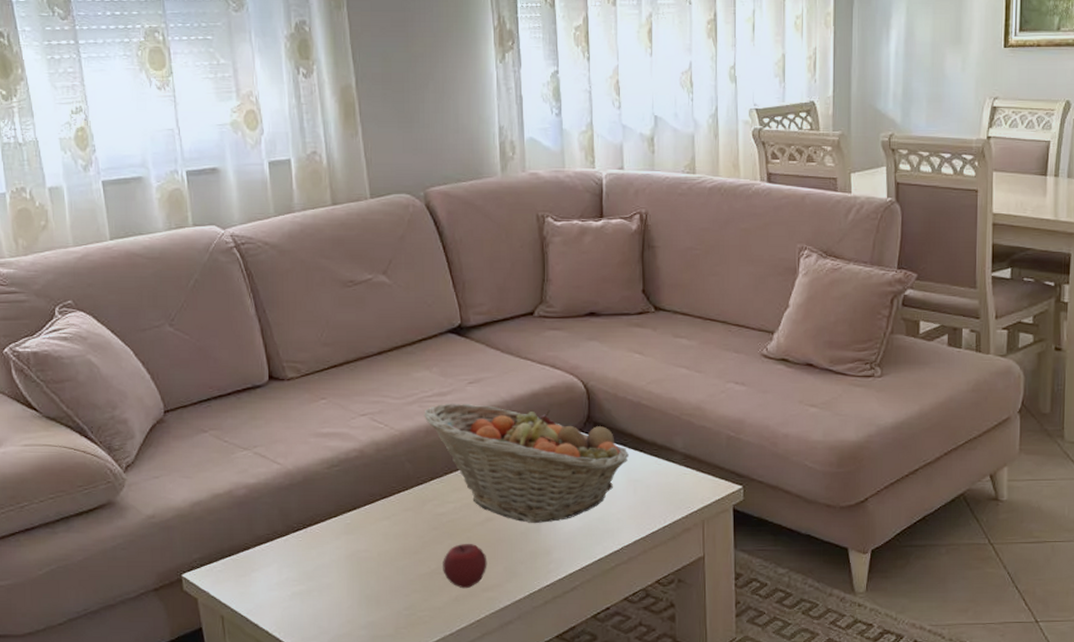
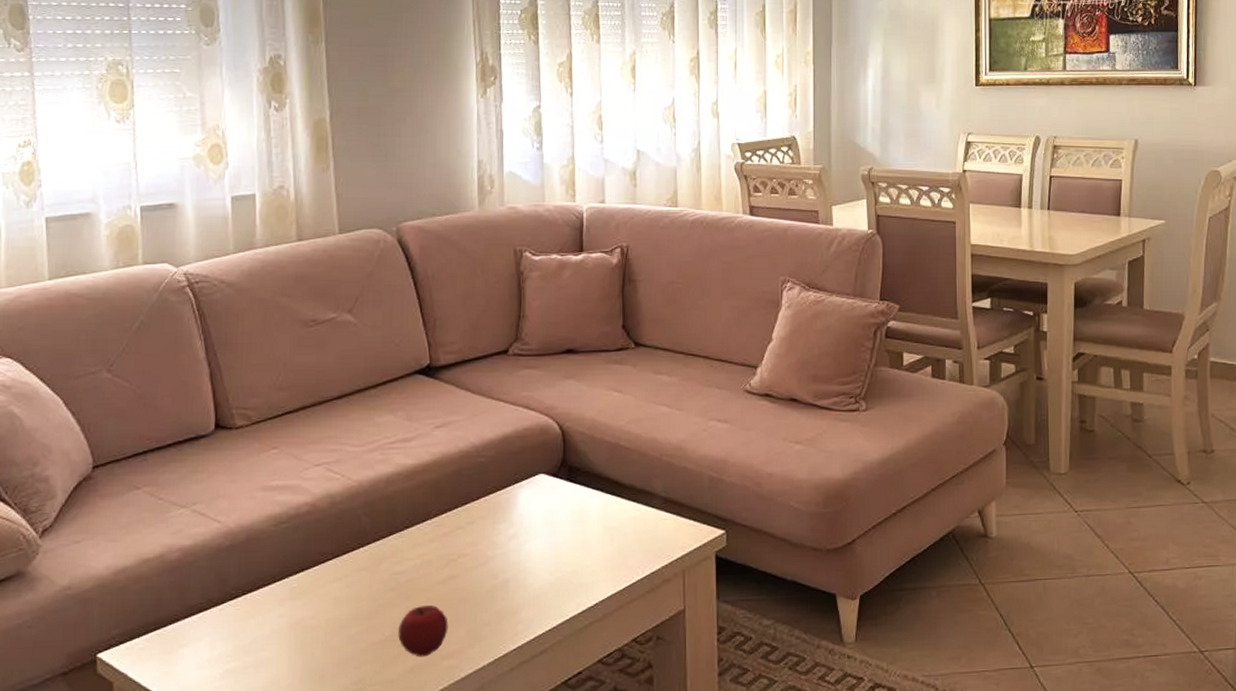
fruit basket: present [424,403,629,524] -> none [385,449,605,580]

